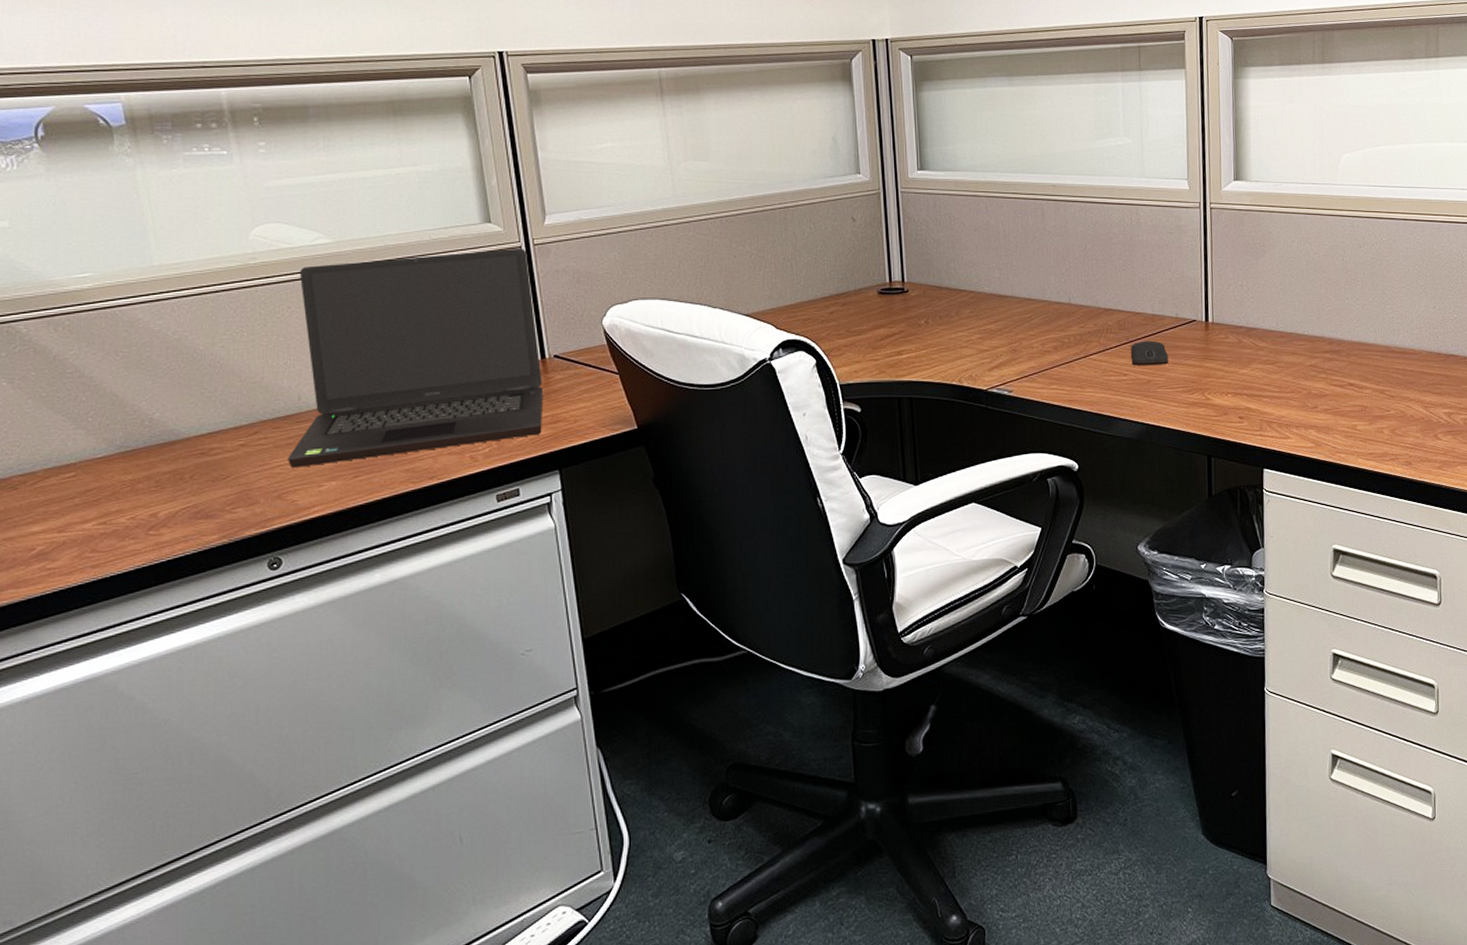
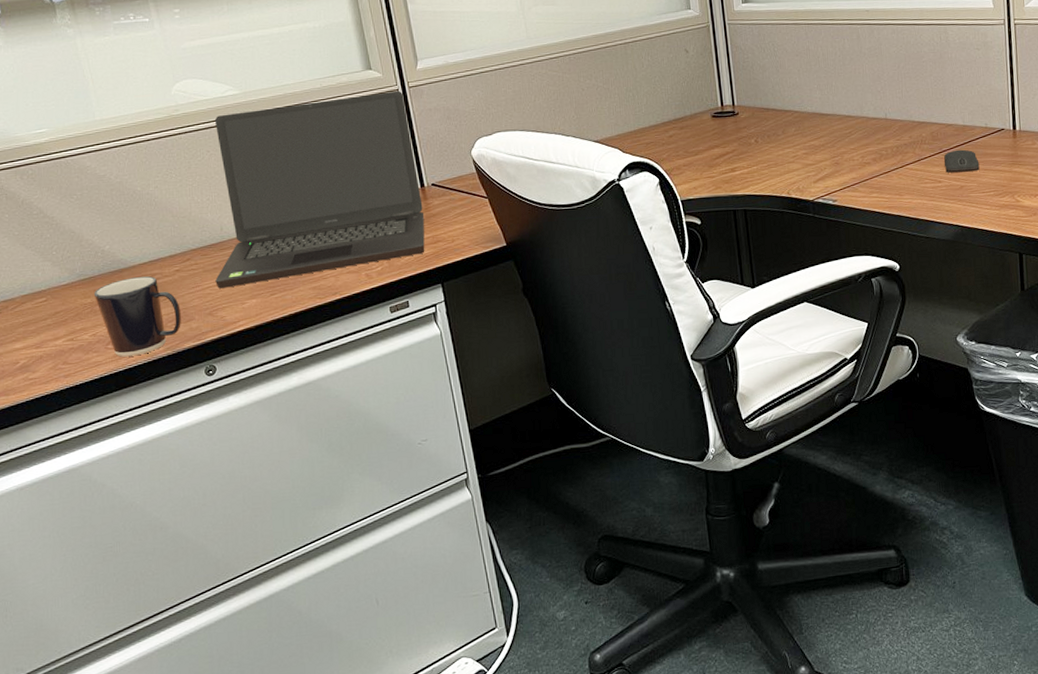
mug: none [135,451,244,545] -> present [93,276,182,357]

